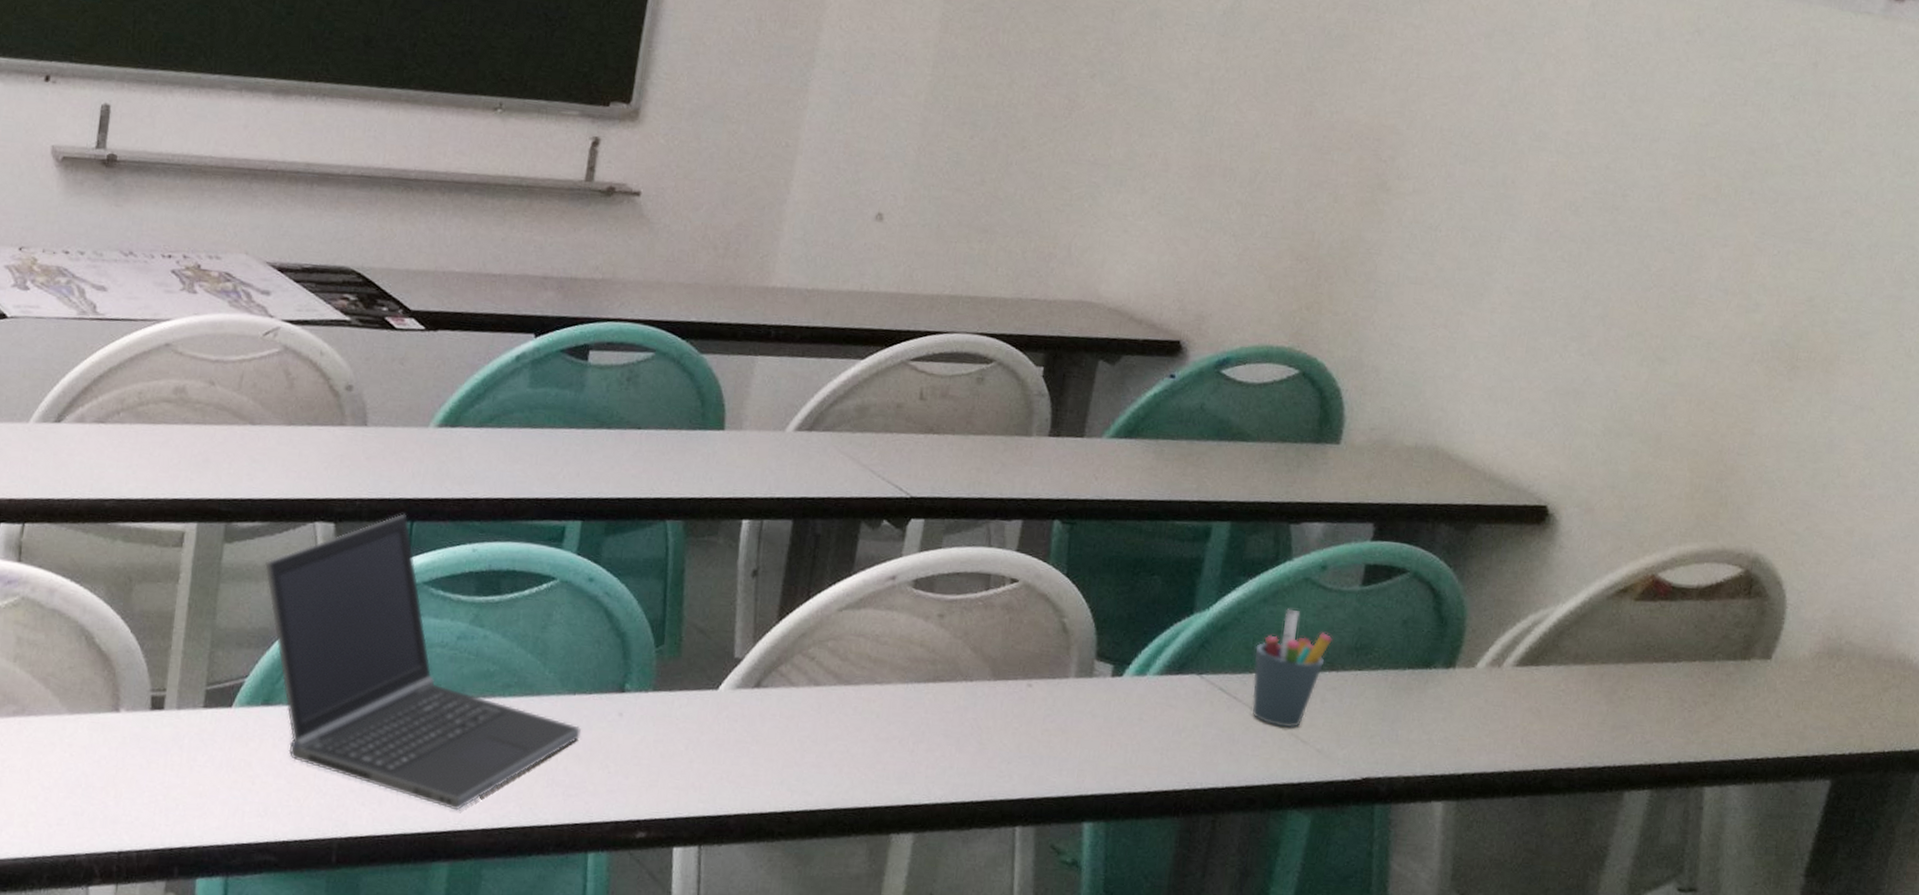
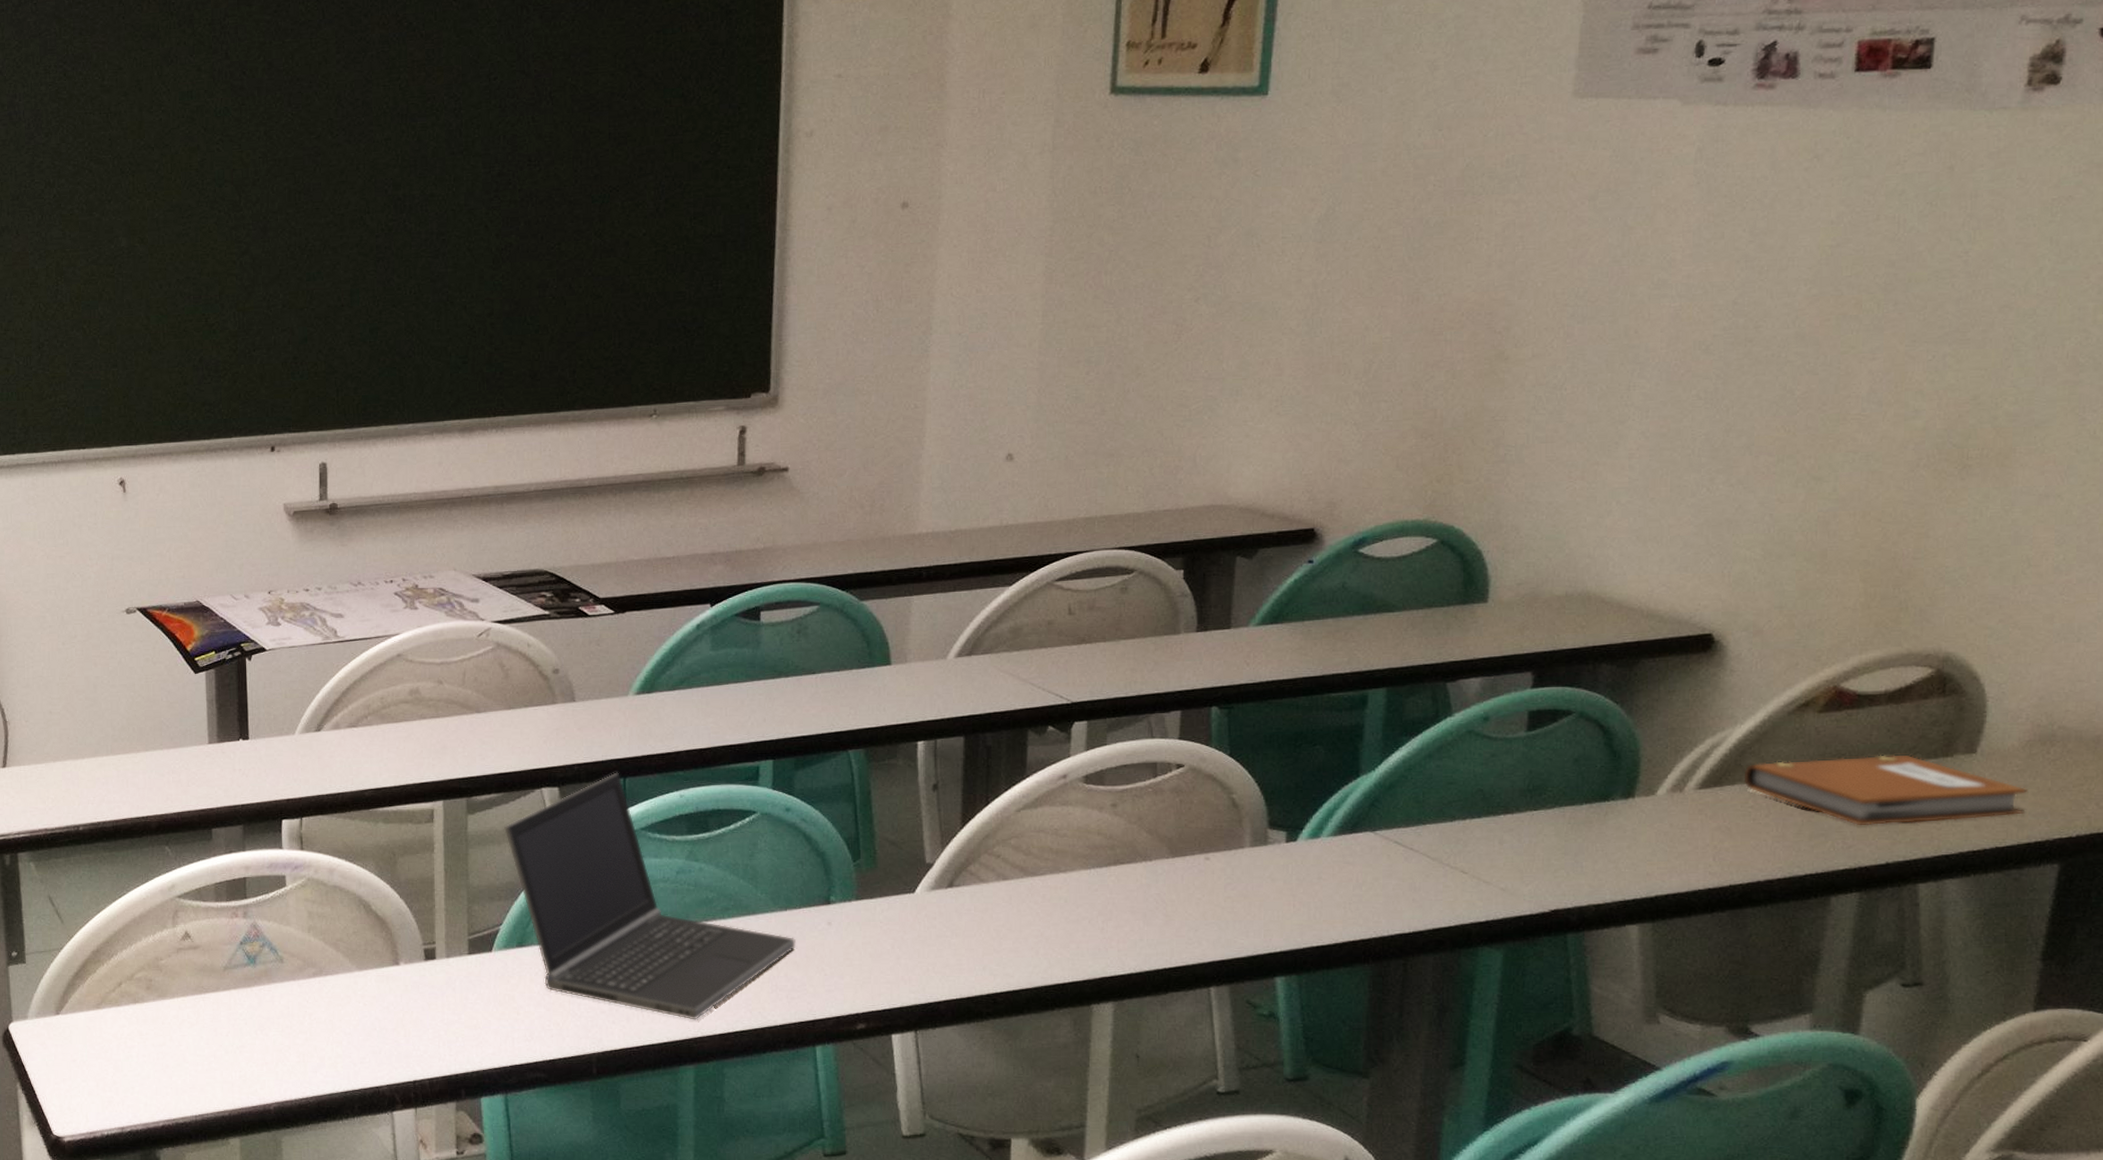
pen holder: present [1252,608,1332,728] -> none [1426,761,1503,871]
notebook: none [1558,646,1812,727] -> present [1743,755,2027,826]

